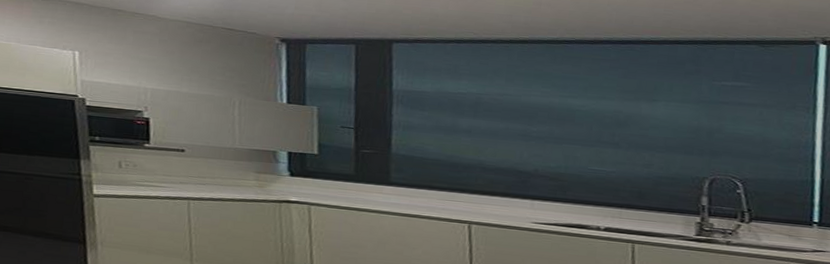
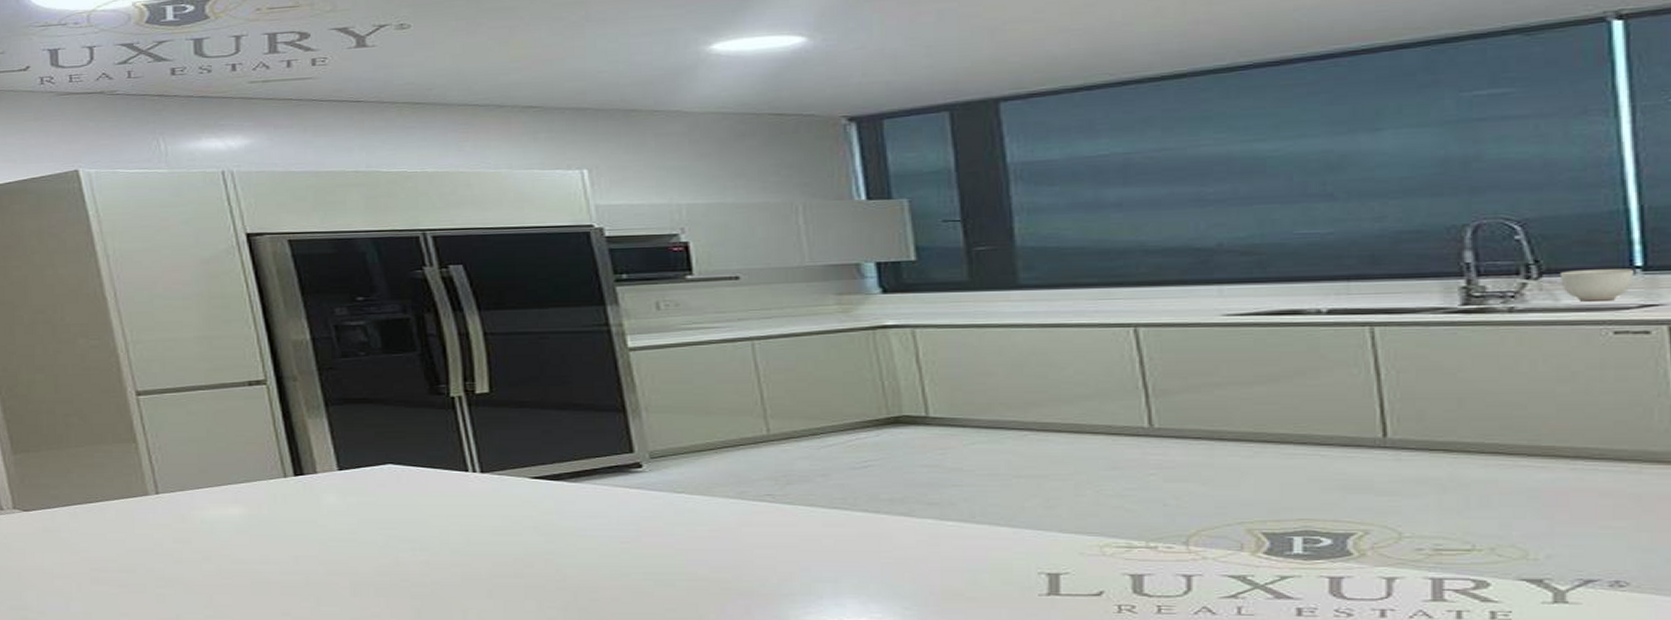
bowl: none [763,219,812,245] -> present [1561,269,1633,302]

